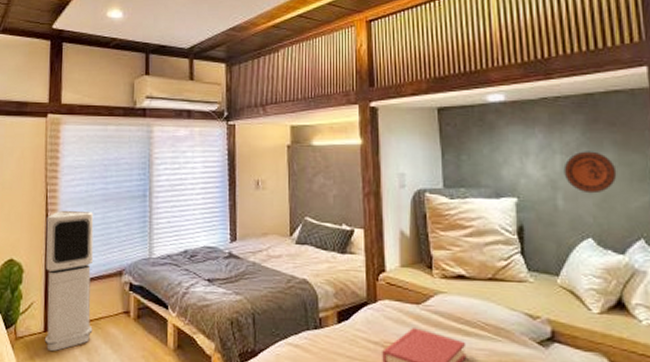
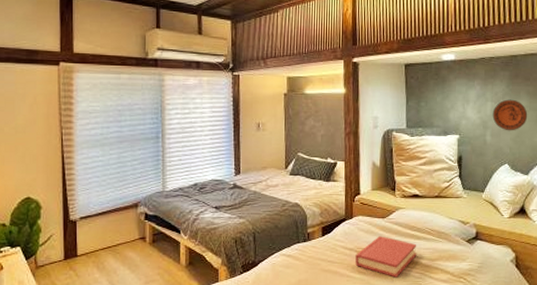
air purifier: present [44,210,94,351] -> none [63,151,111,275]

